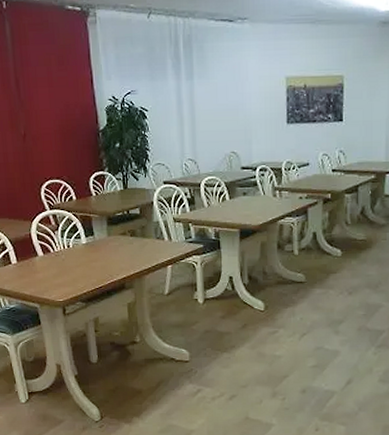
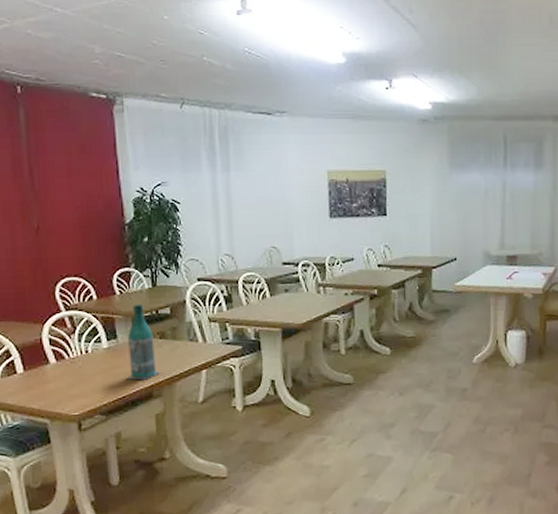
bottle: none [103,205,131,273] -> present [127,305,160,380]

